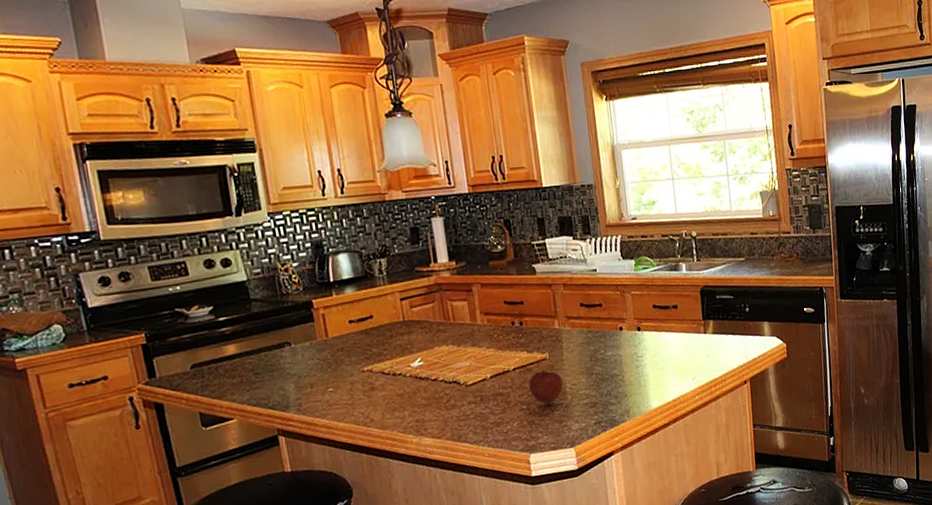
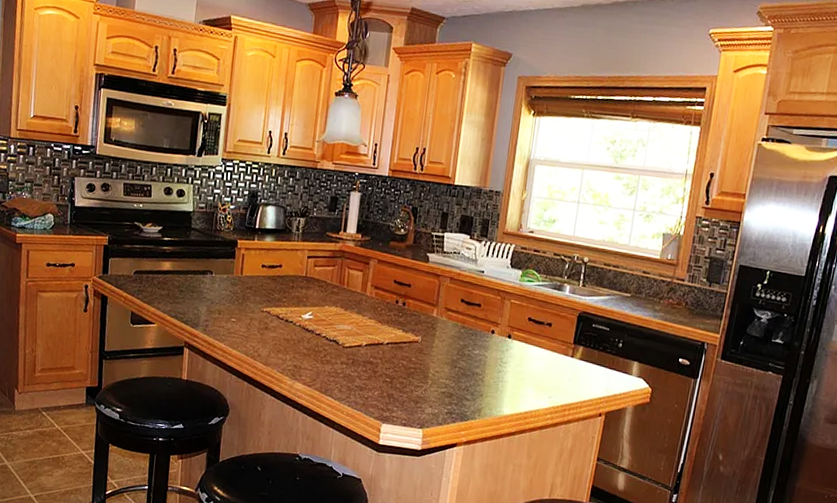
fruit: present [528,370,563,404] -> none [396,351,428,383]

